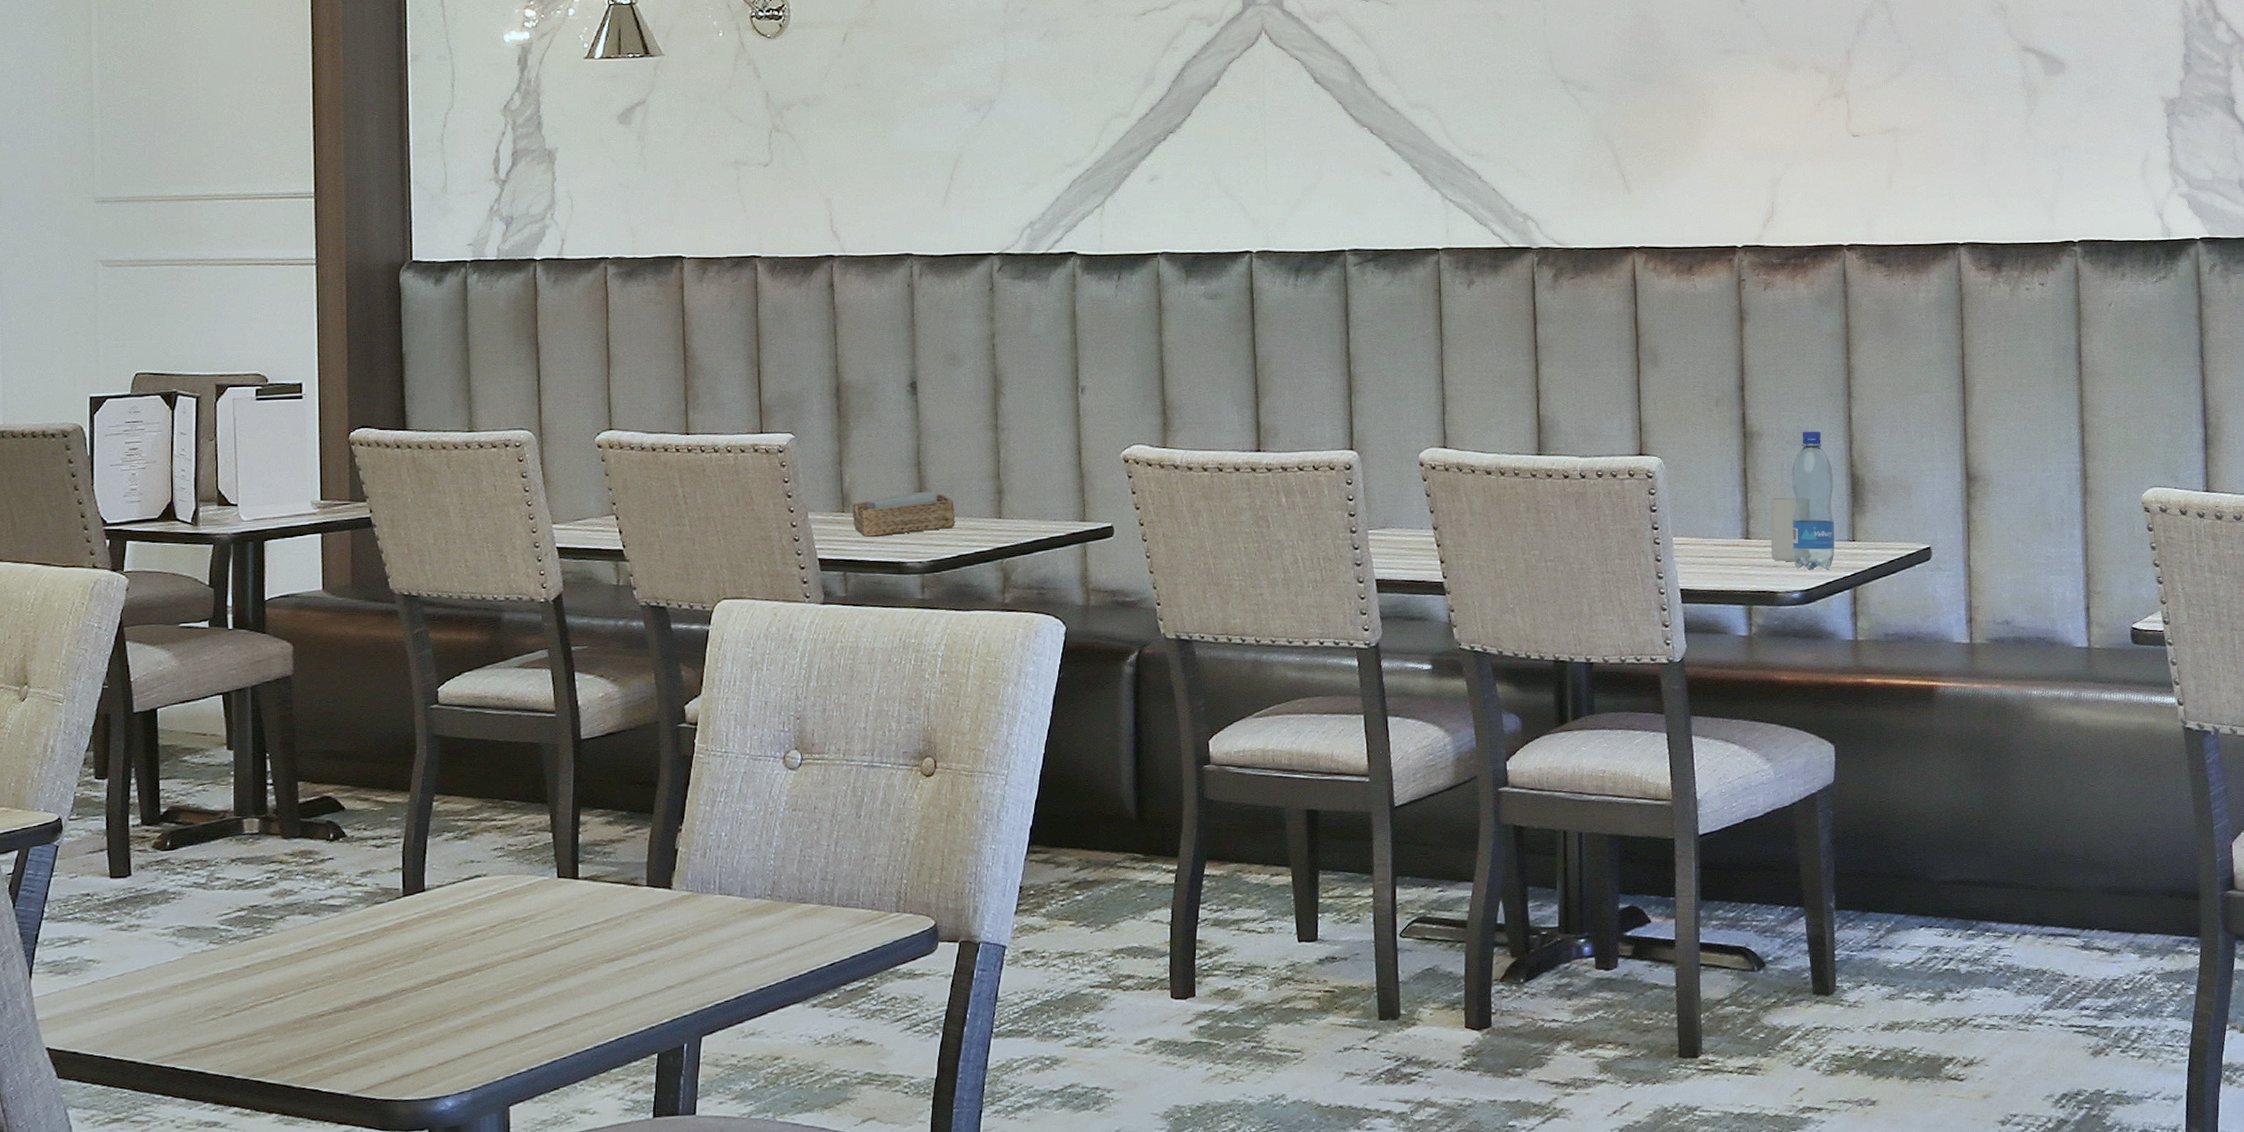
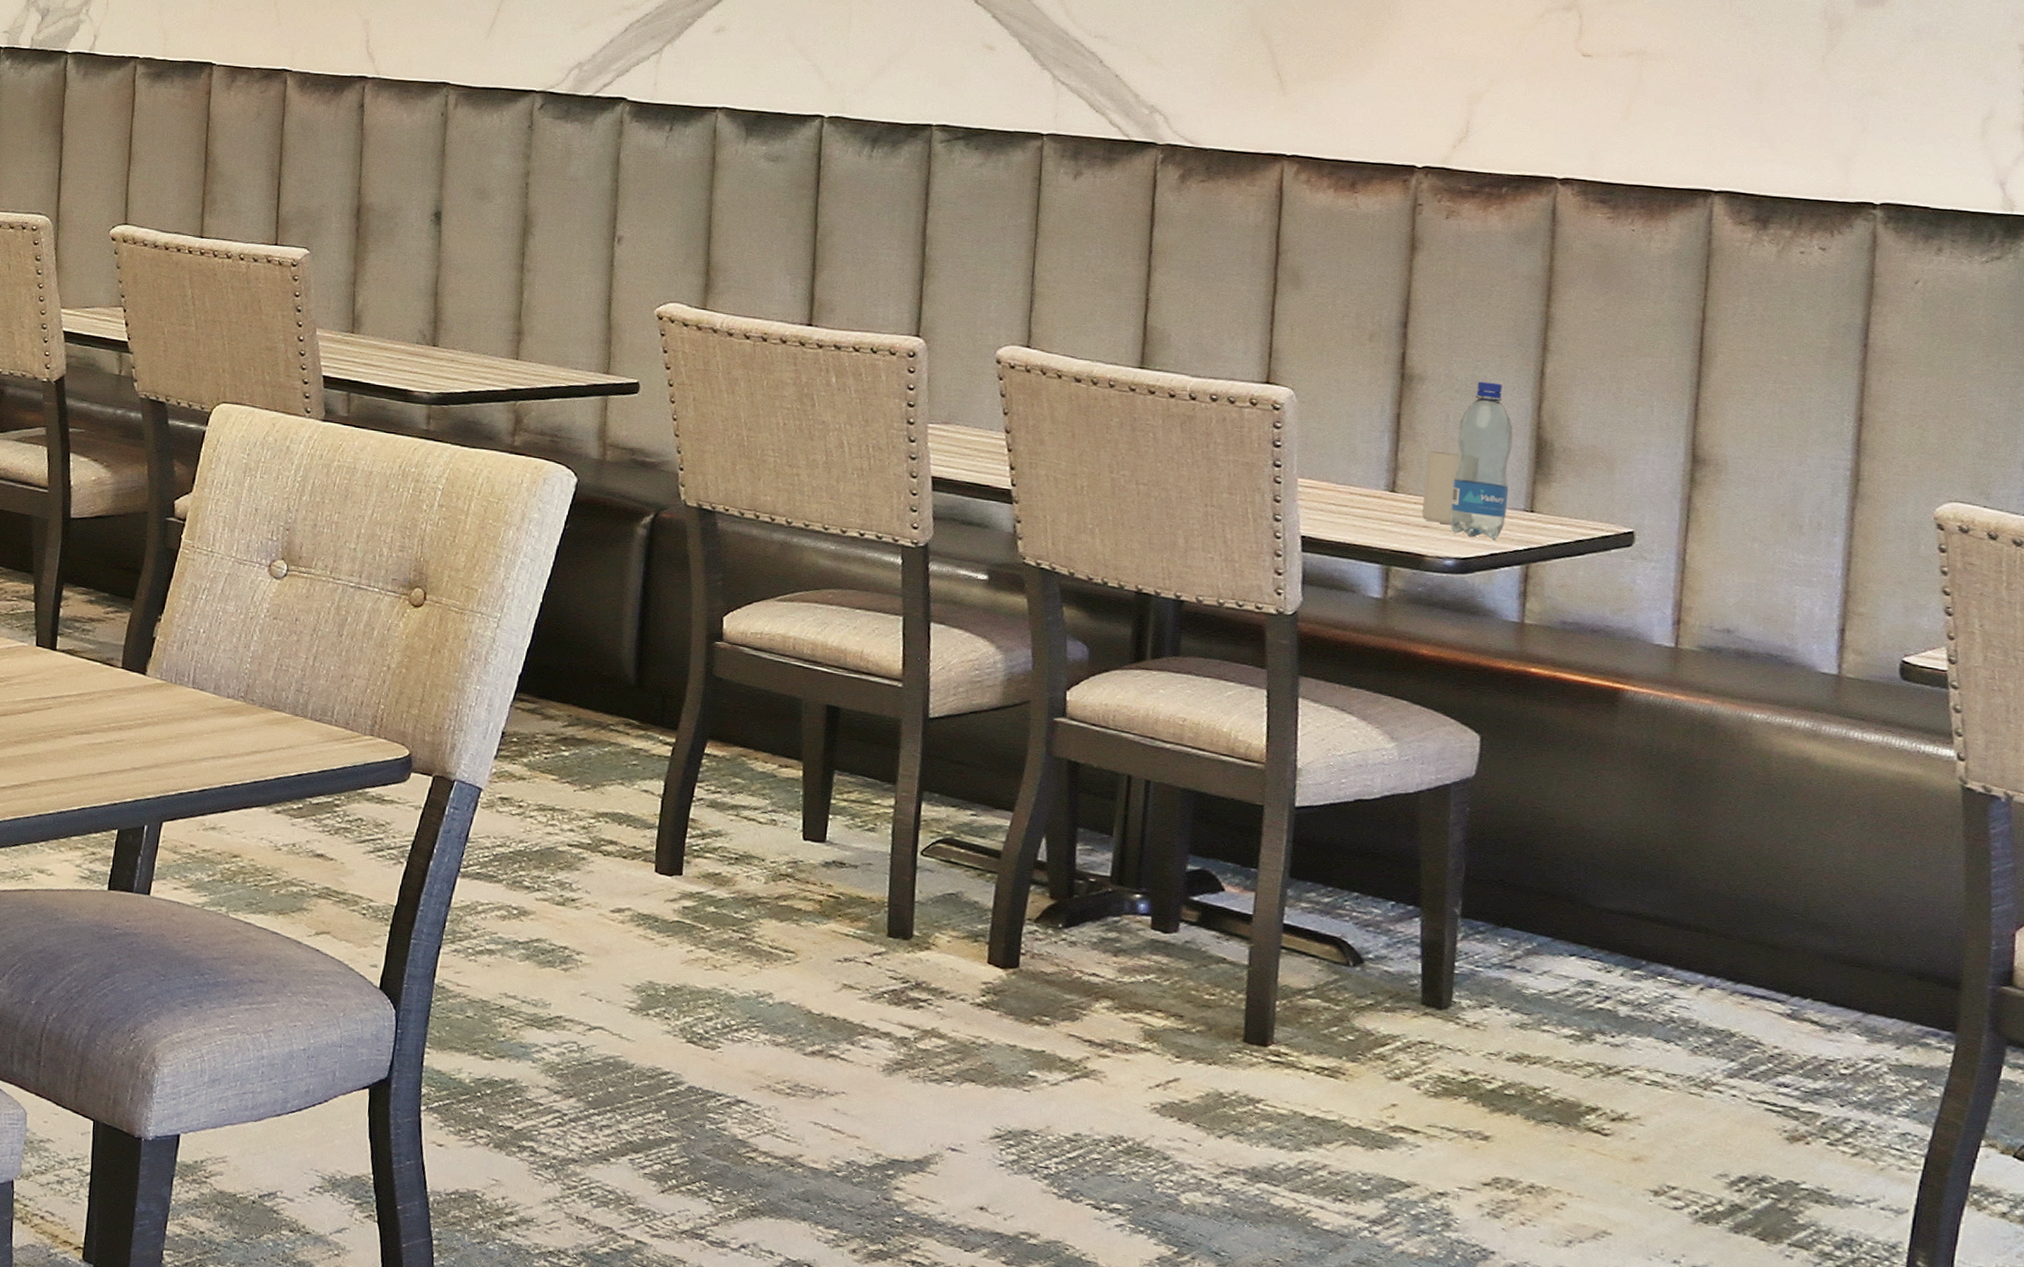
napkin holder: present [852,491,956,538] -> none [361,322,470,363]

